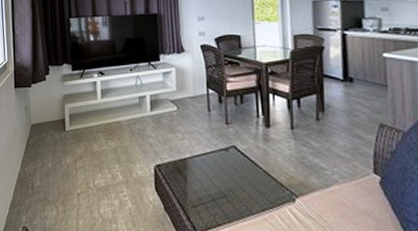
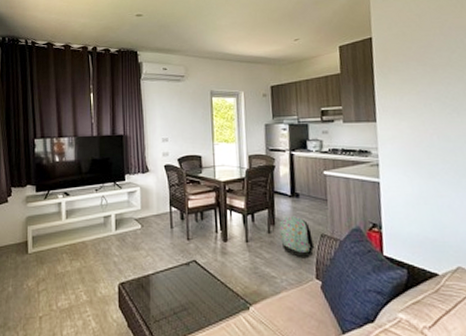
backpack: none [329,102,372,149] -> present [279,216,315,257]

